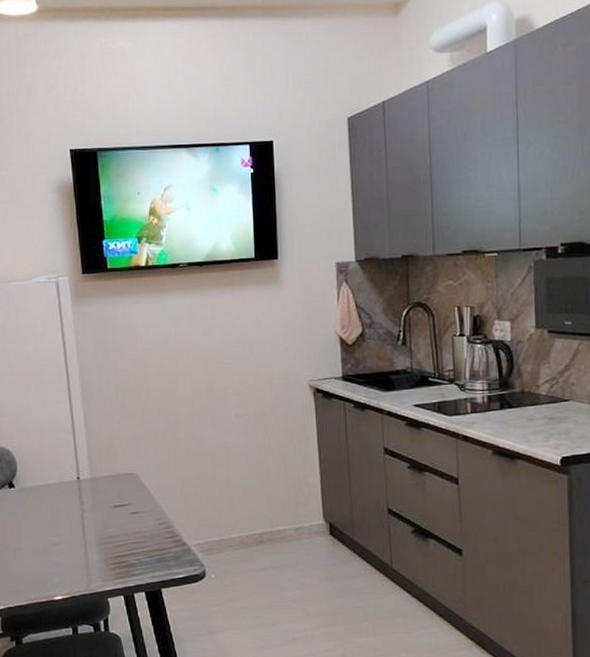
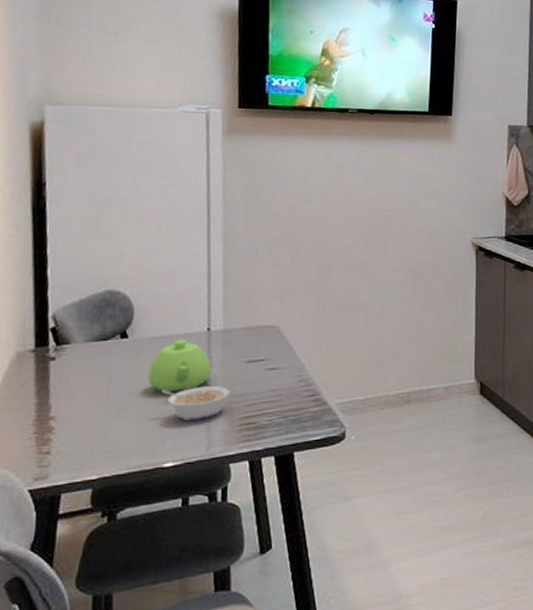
teapot: none [33,488,84,535] -> present [147,339,212,392]
legume: none [46,529,102,559] -> present [162,386,231,420]

